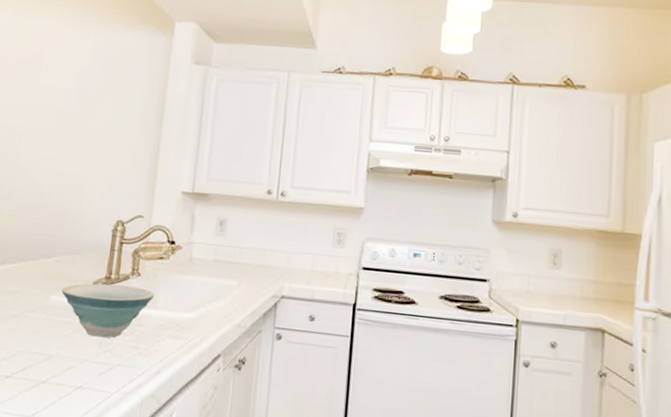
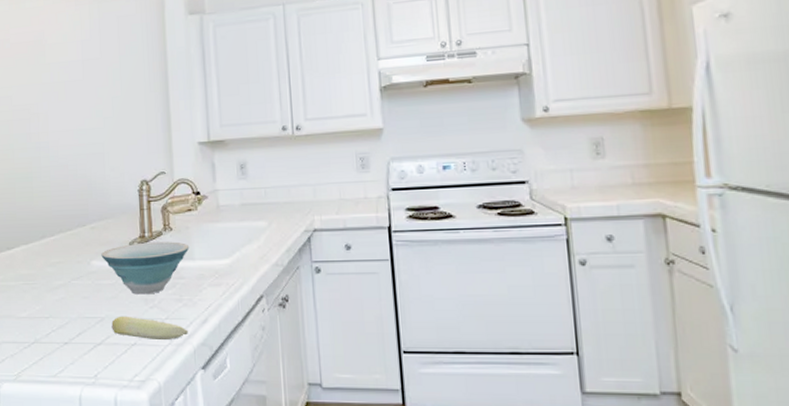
fruit: none [59,355,139,388] -> present [111,316,188,341]

